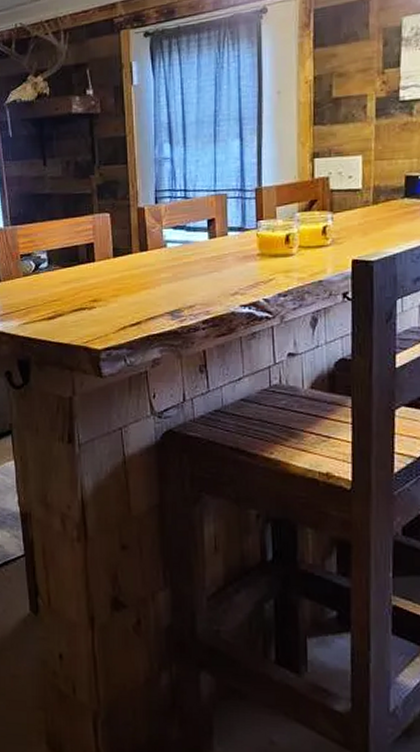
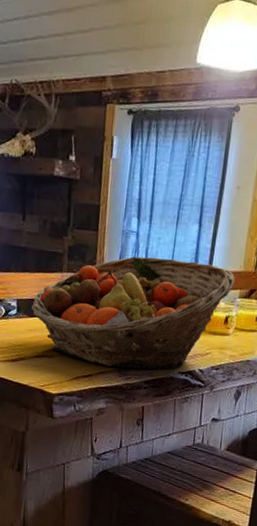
fruit basket: none [63,180,291,310] -> present [30,256,235,370]

